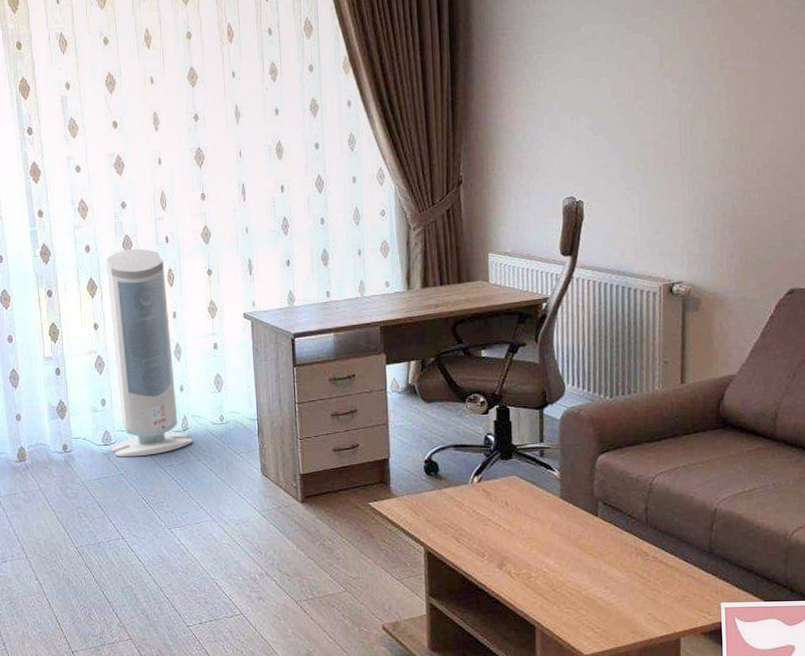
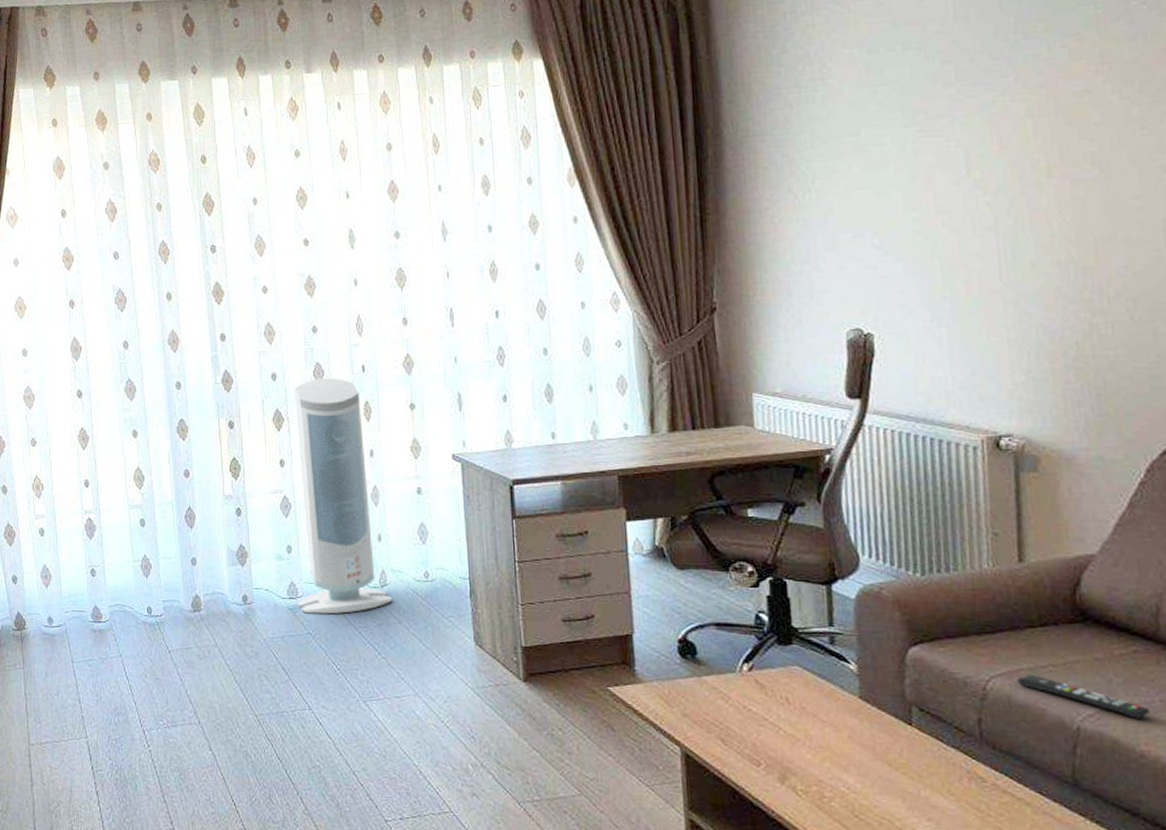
remote control: none [674,471,766,499] -> present [1016,674,1150,719]

